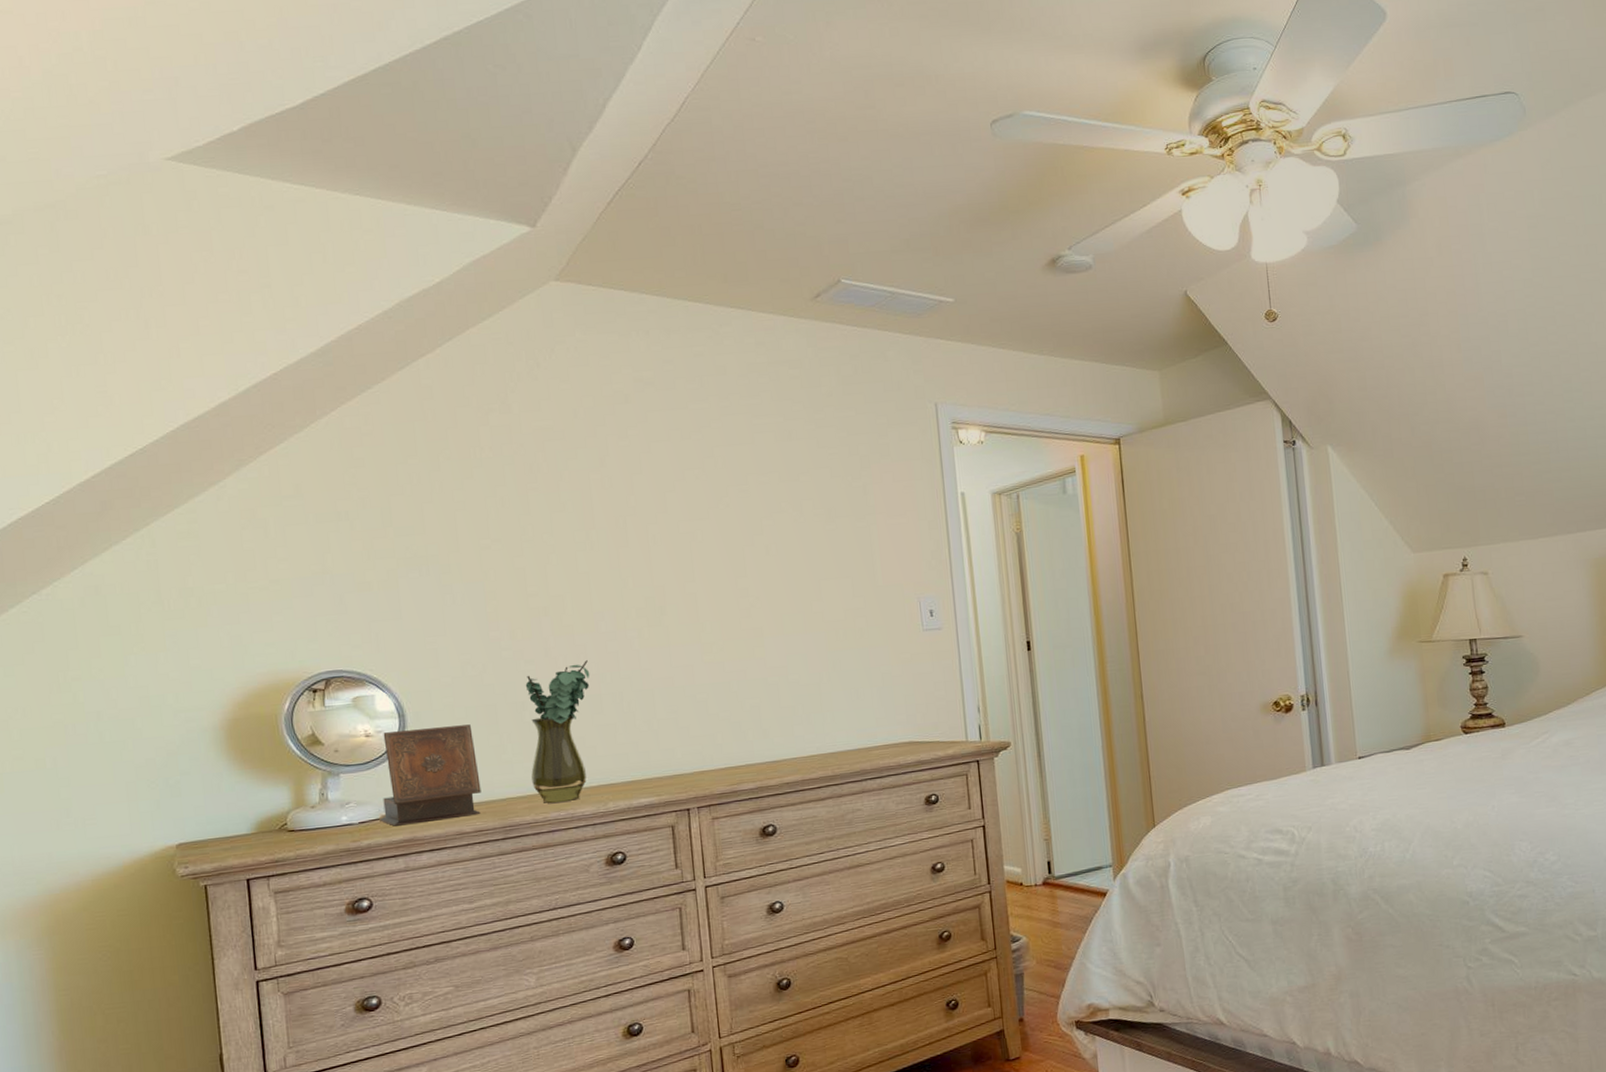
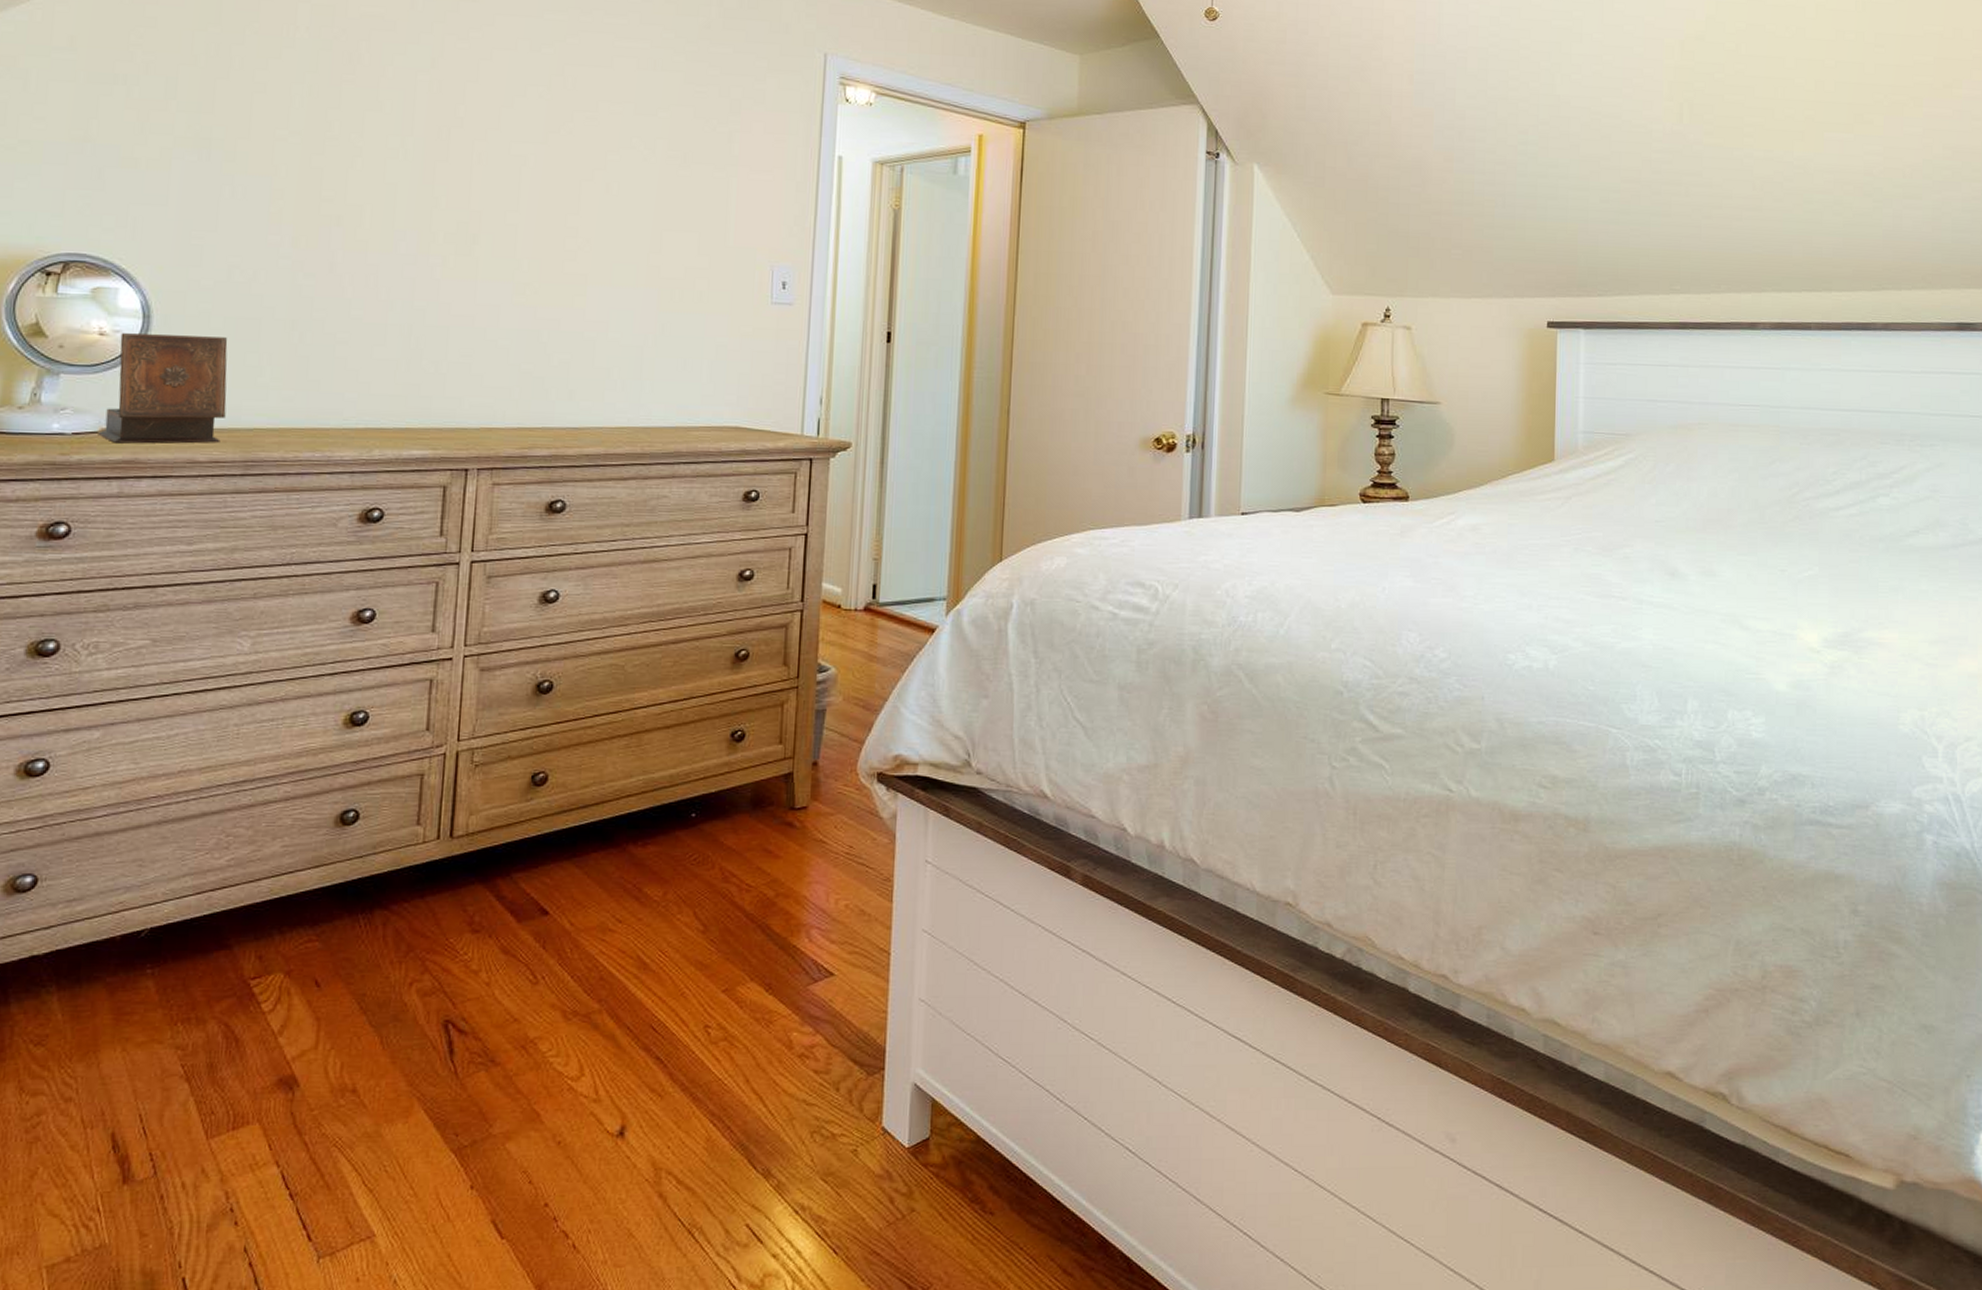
vase: present [525,660,590,803] -> none [287,283,378,441]

